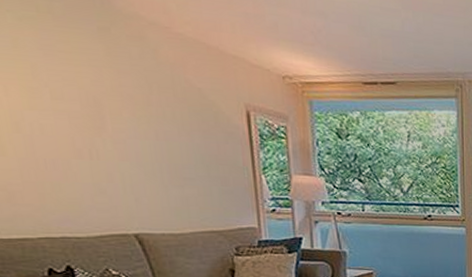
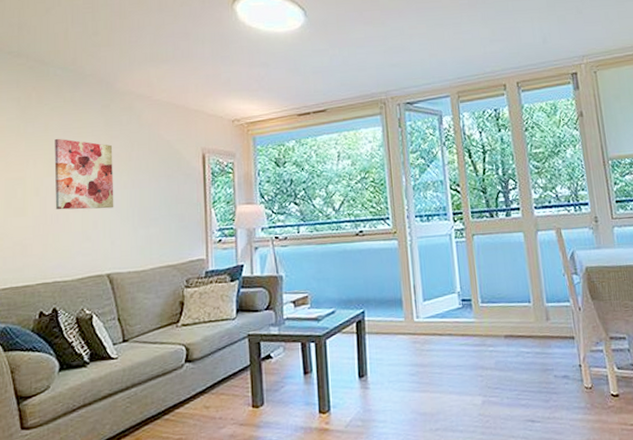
wall art: none [31,61,134,160] -> present [54,138,114,210]

